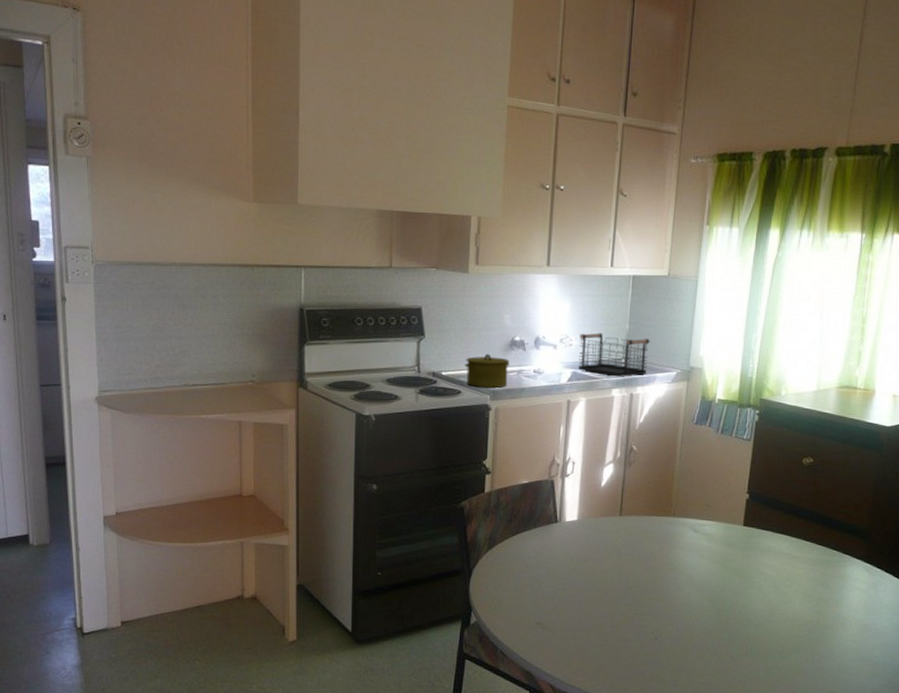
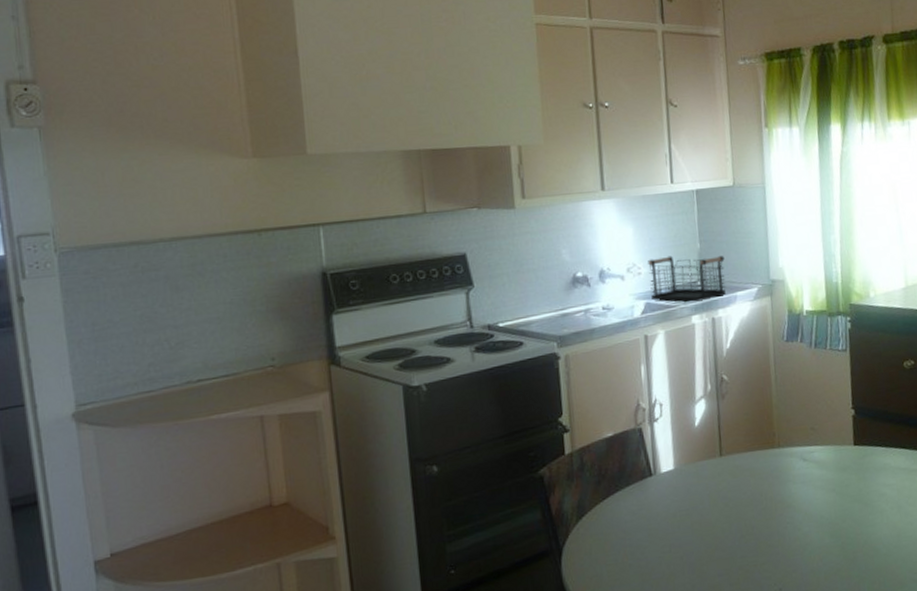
cooking pot: present [464,353,510,388] -> none [523,295,575,336]

